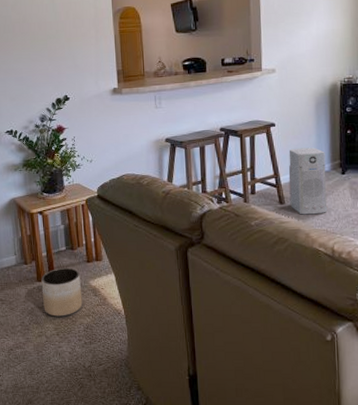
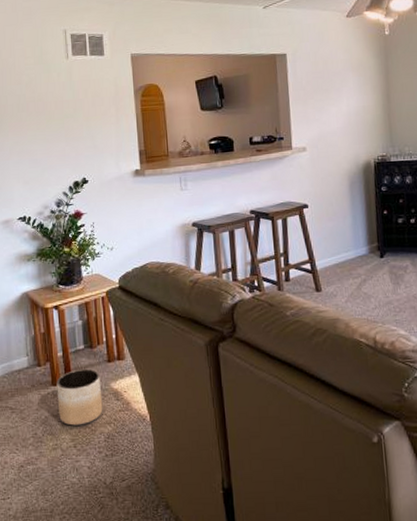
air purifier: present [288,147,328,215] -> none [323,229,367,303]

